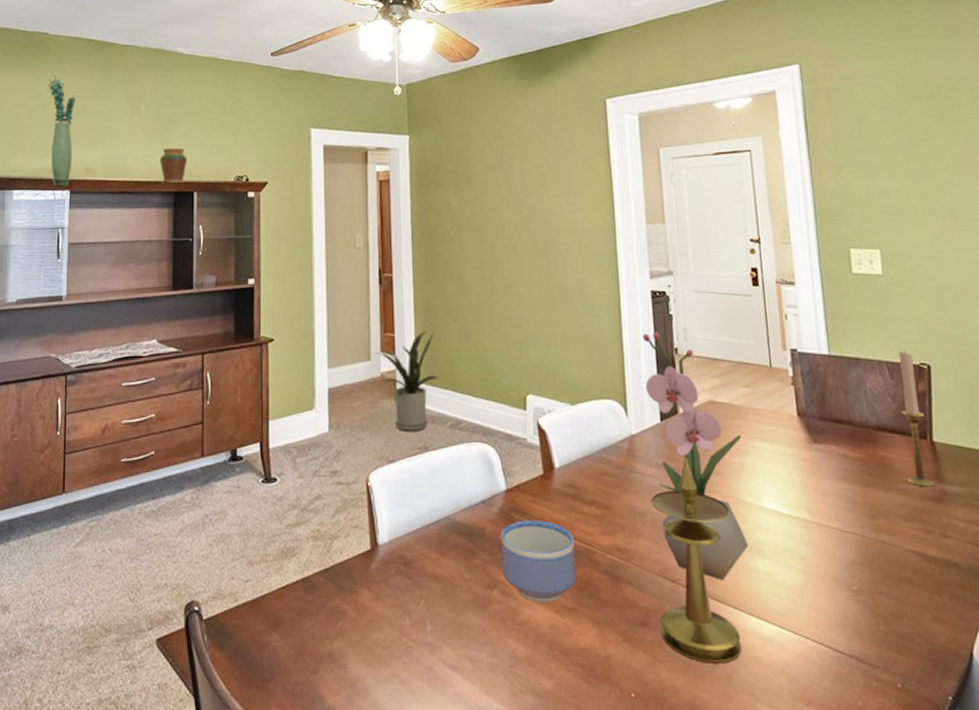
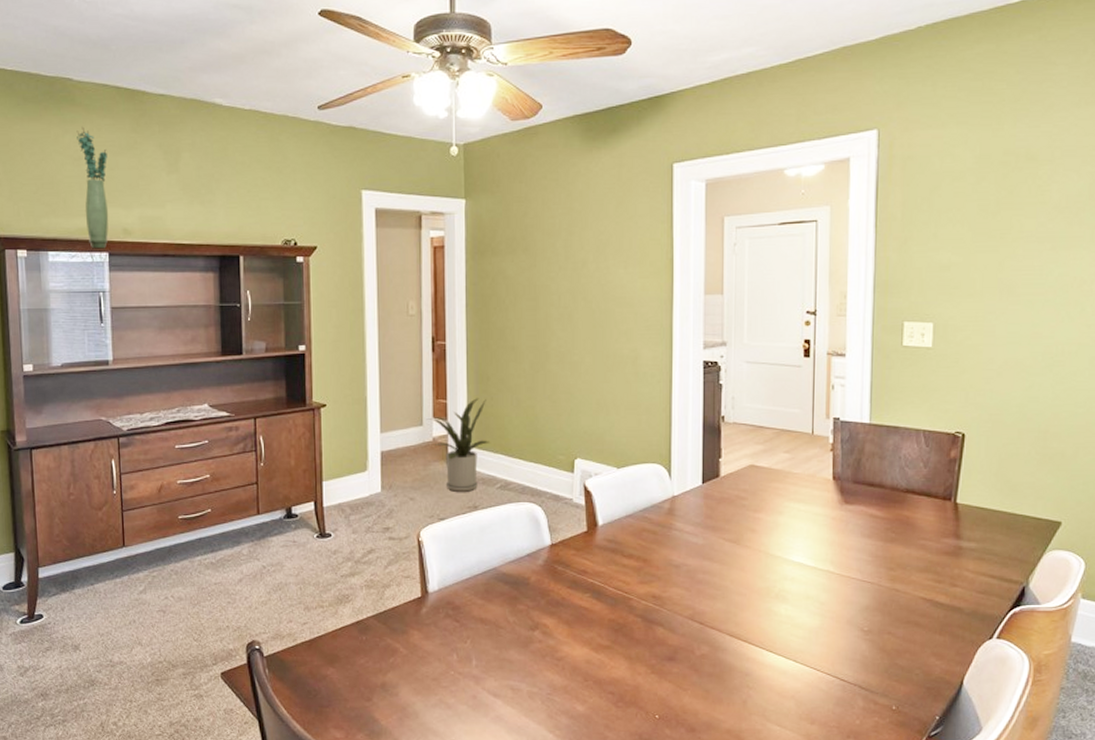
decorative vase: present [159,147,187,185] -> none [201,208,231,248]
bowl: present [500,520,577,603] -> none [544,571,613,642]
flower arrangement: present [643,332,748,580] -> none [690,400,778,622]
candlestick: present [650,457,742,664] -> none [686,516,760,691]
candlestick: present [898,350,936,487] -> none [926,419,953,543]

